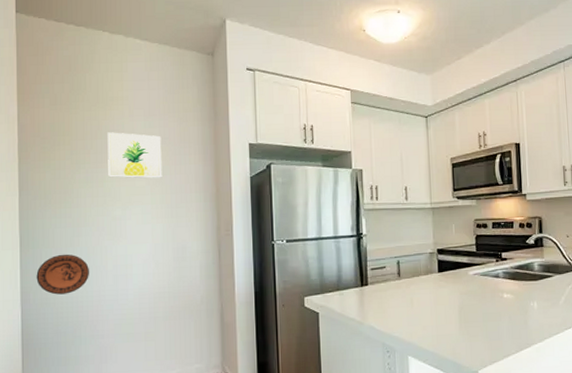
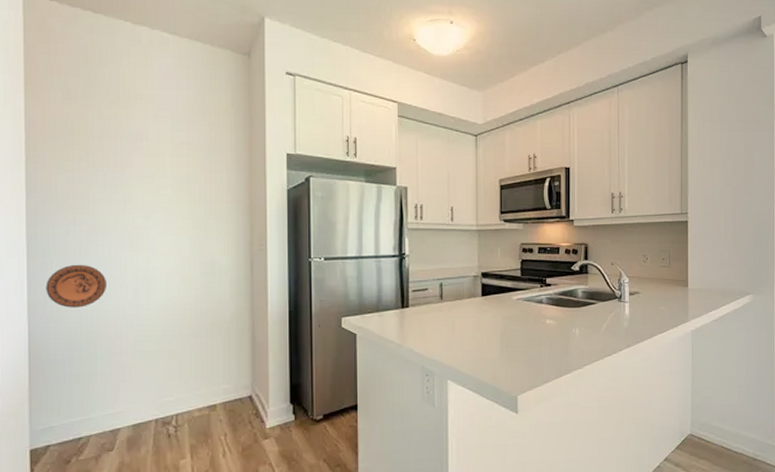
wall art: present [107,132,162,179] -> none [129,133,190,186]

